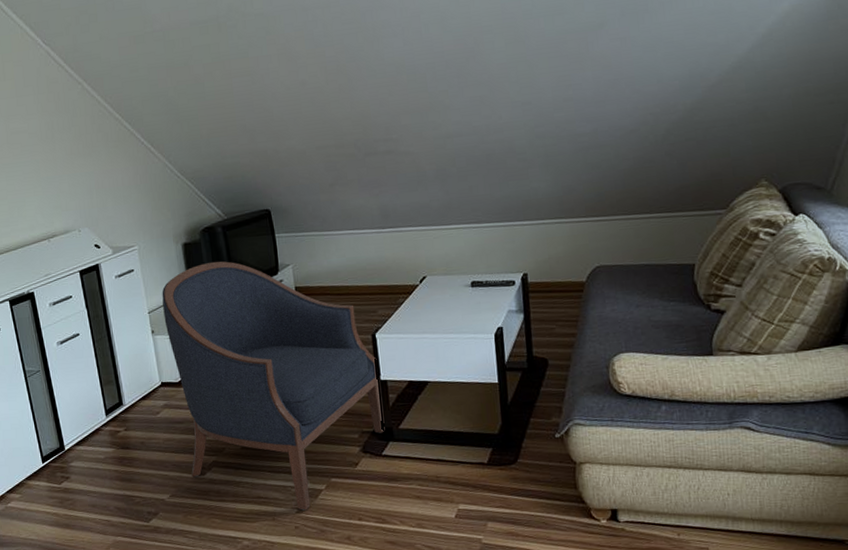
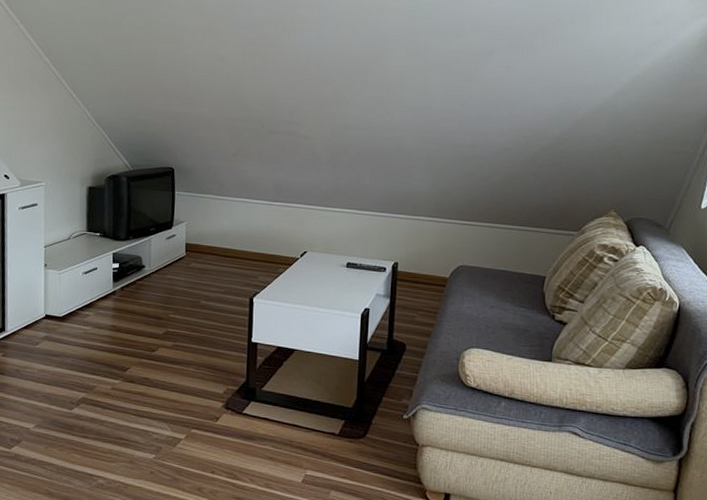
chair: present [162,261,385,511] -> none [58,208,251,457]

